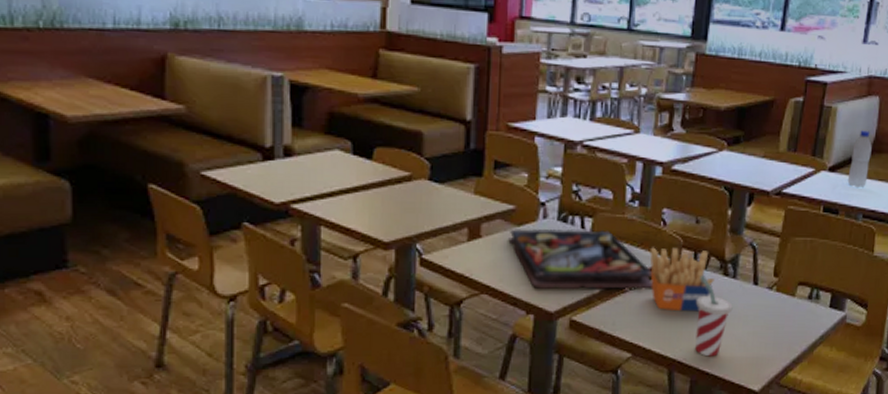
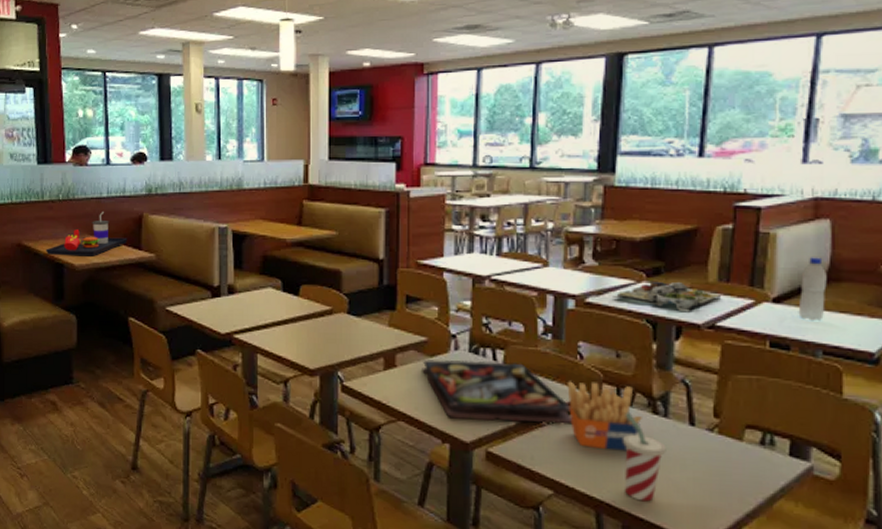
food tray: none [19,48,145,106] -> present [45,212,128,256]
food tray: none [695,149,788,180] -> present [611,281,721,313]

